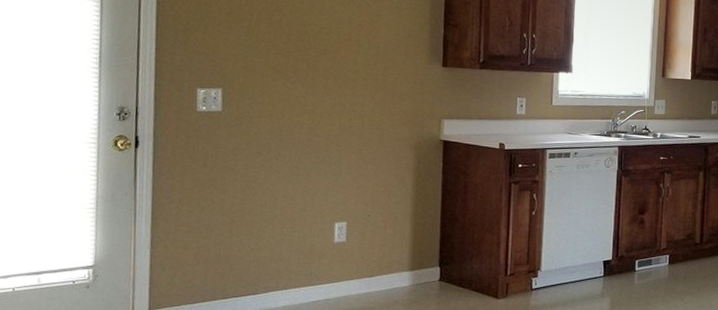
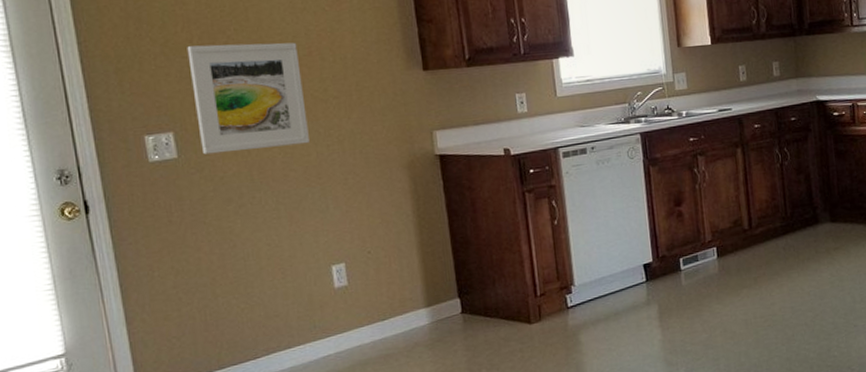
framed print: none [243,18,340,115] -> present [187,42,310,155]

